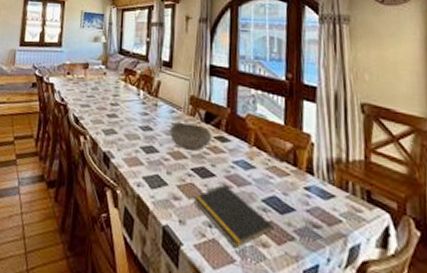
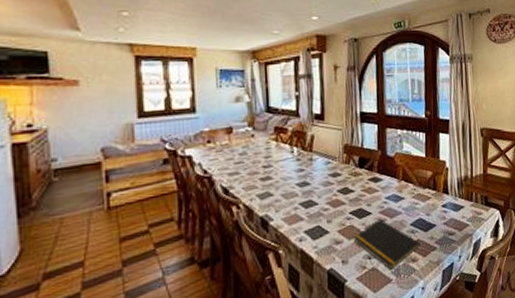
bowl: present [170,123,213,152] -> none [327,171,367,197]

